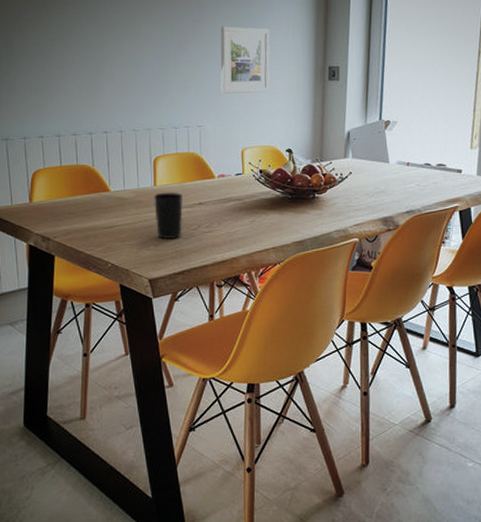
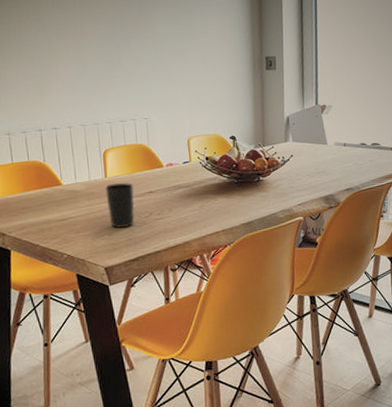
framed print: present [220,26,270,93] -> none [160,22,211,87]

